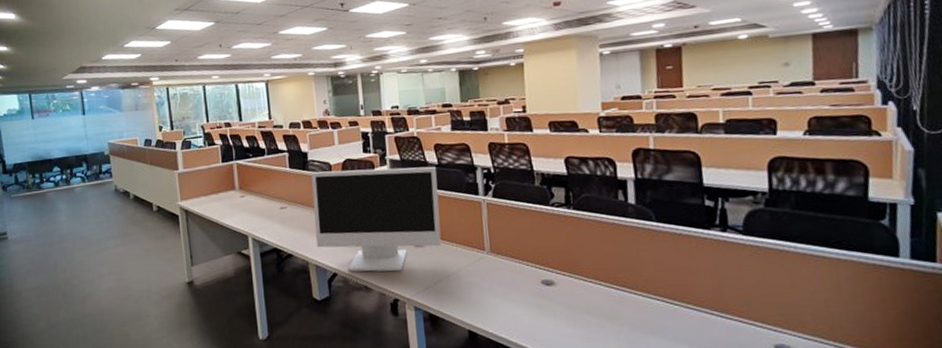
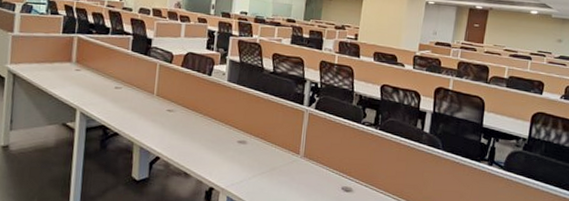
monitor: present [311,166,442,272] -> none [144,58,271,163]

